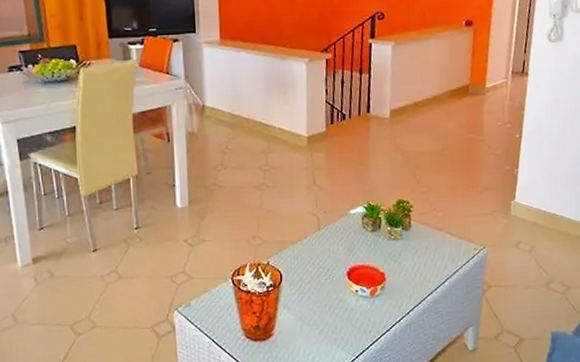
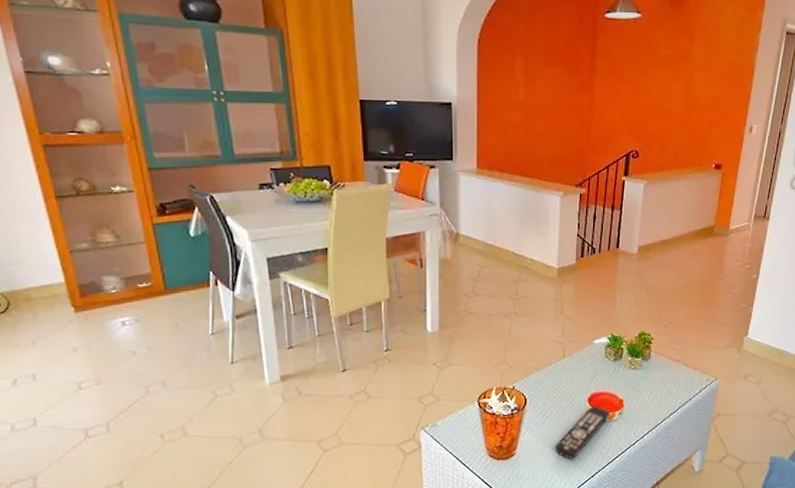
remote control: none [314,280,372,340] -> present [554,406,610,460]

